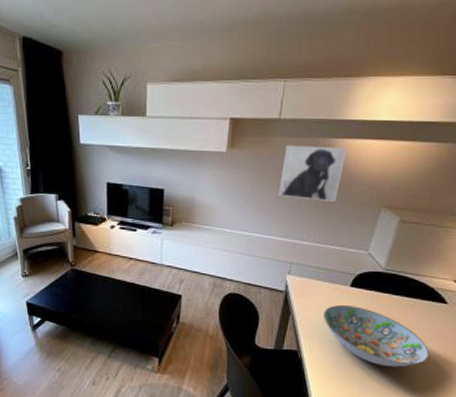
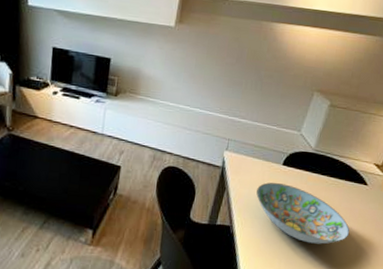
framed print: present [279,145,347,201] -> none [222,25,287,83]

